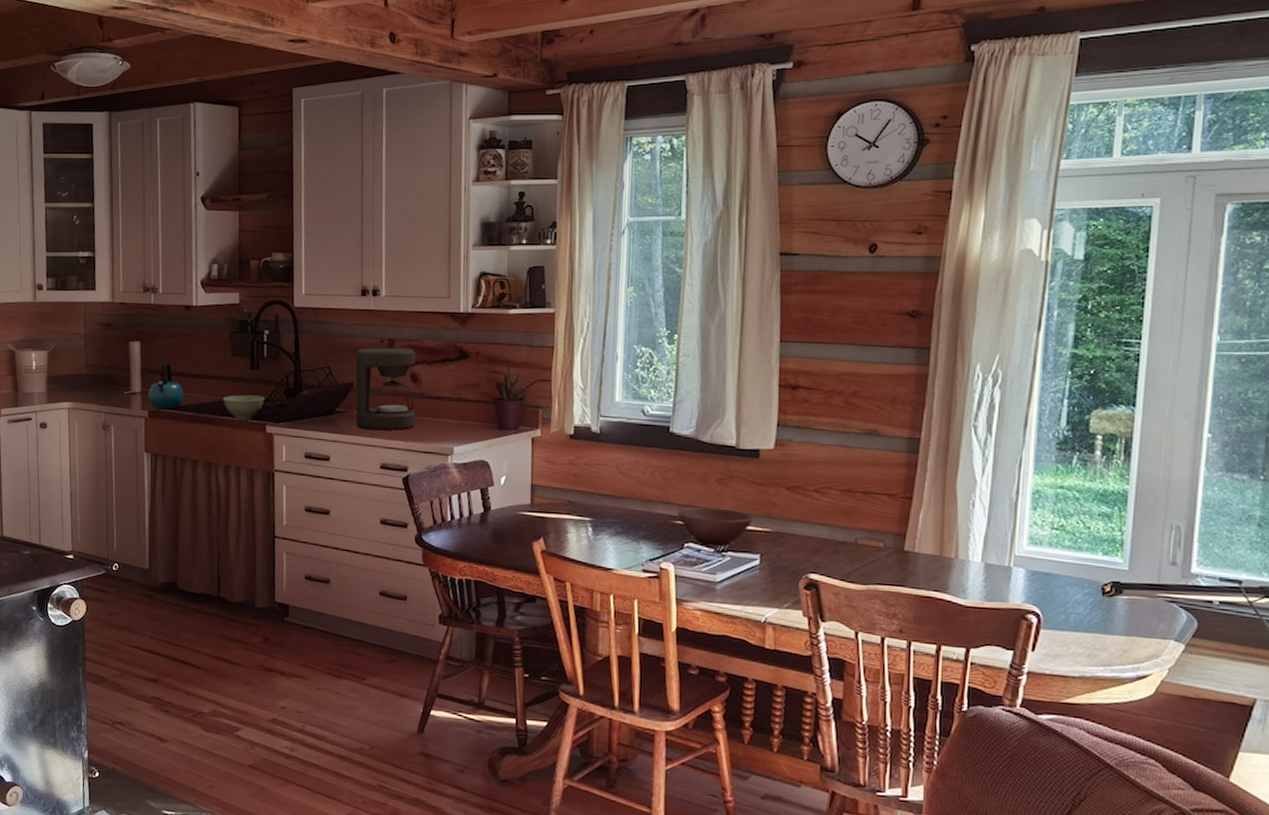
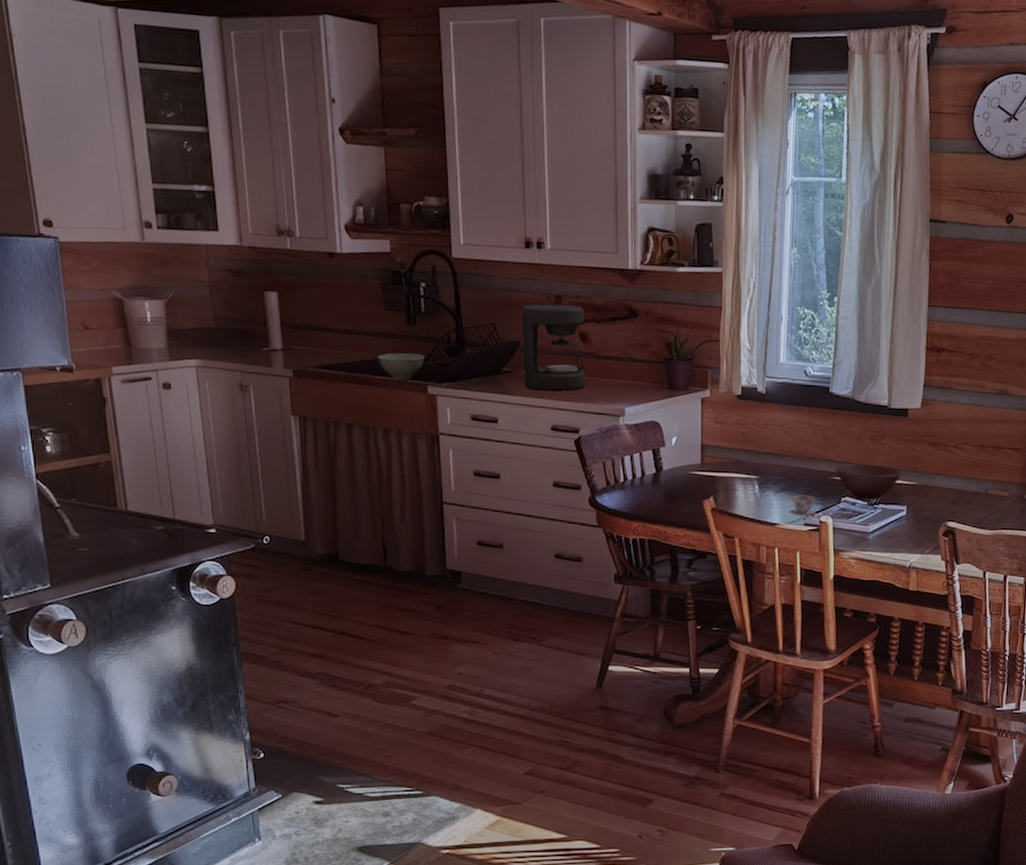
kettle: present [148,362,184,410] -> none [290,316,333,369]
teacup: none [625,538,657,562] -> present [789,494,817,516]

